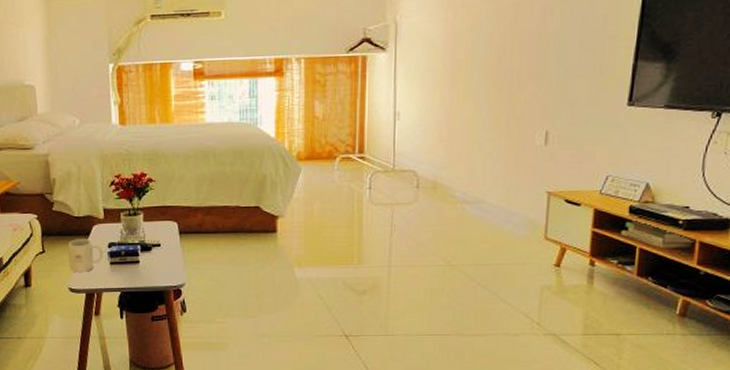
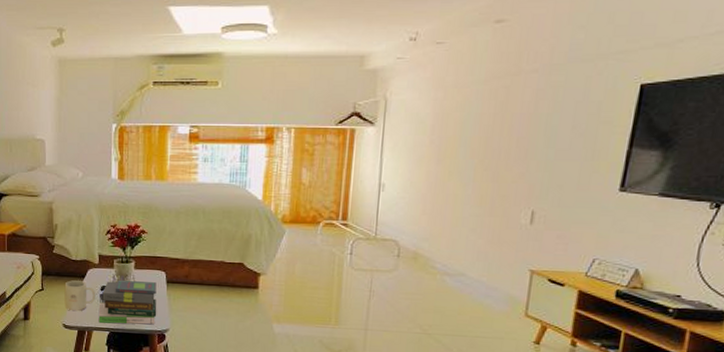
books: none [107,234,171,283] -> present [98,280,157,325]
books: present [621,218,697,248] -> none [606,302,688,337]

